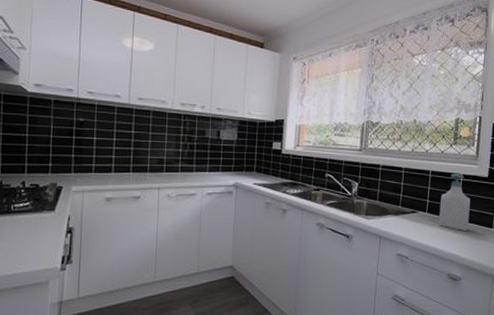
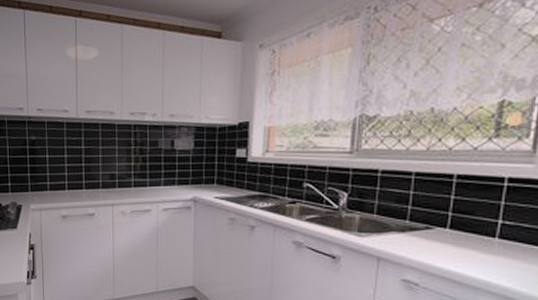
soap bottle: present [439,173,470,232] -> none [466,176,519,254]

